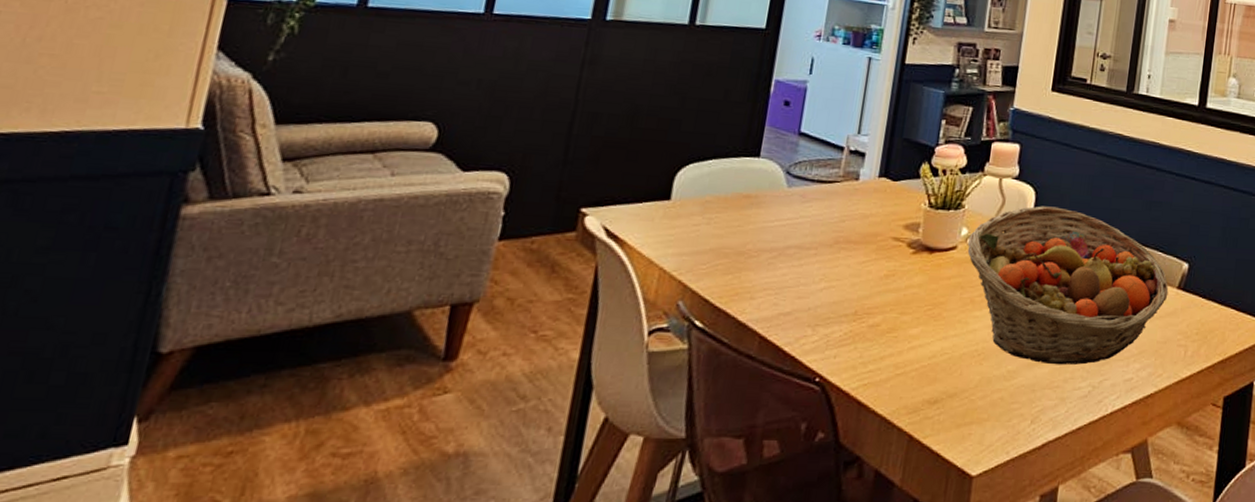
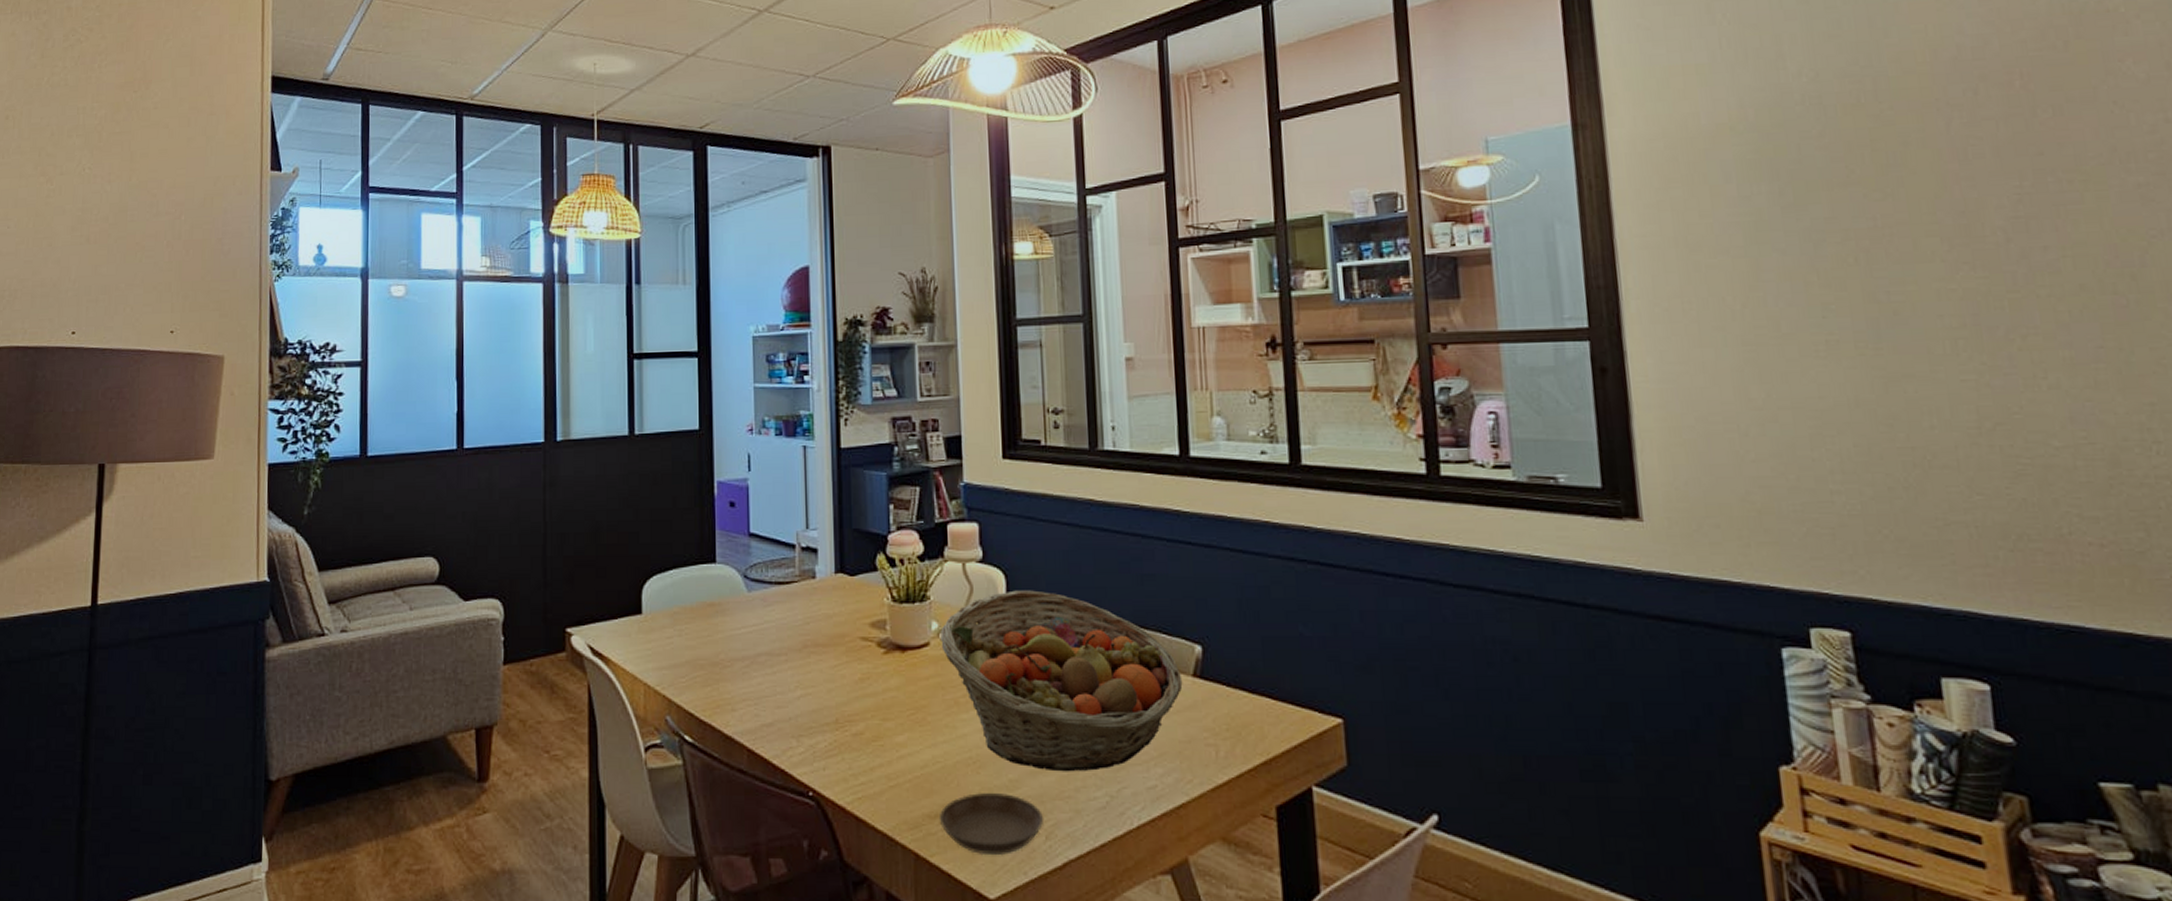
saucer: none [937,382,1032,436] -> present [939,793,1043,855]

